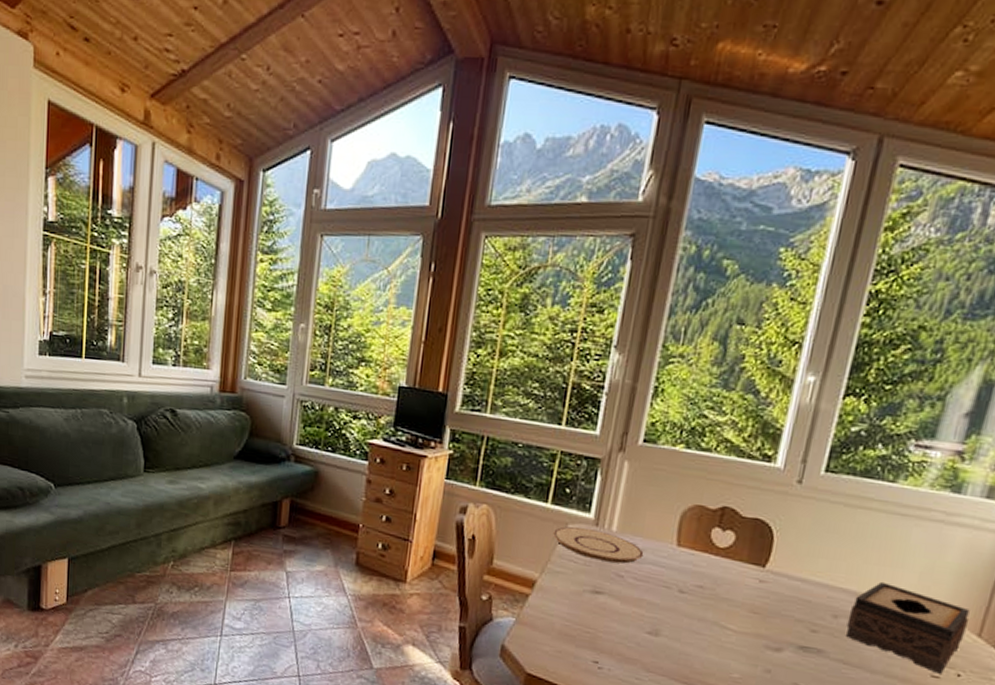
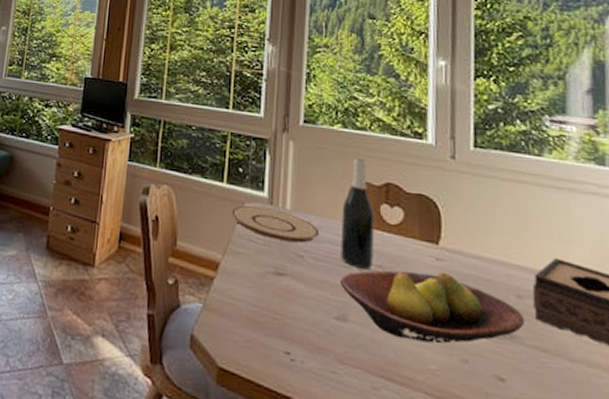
fruit bowl: none [657,590,836,656] -> present [339,270,525,344]
wine bottle: none [662,479,706,590] -> present [340,156,375,269]

